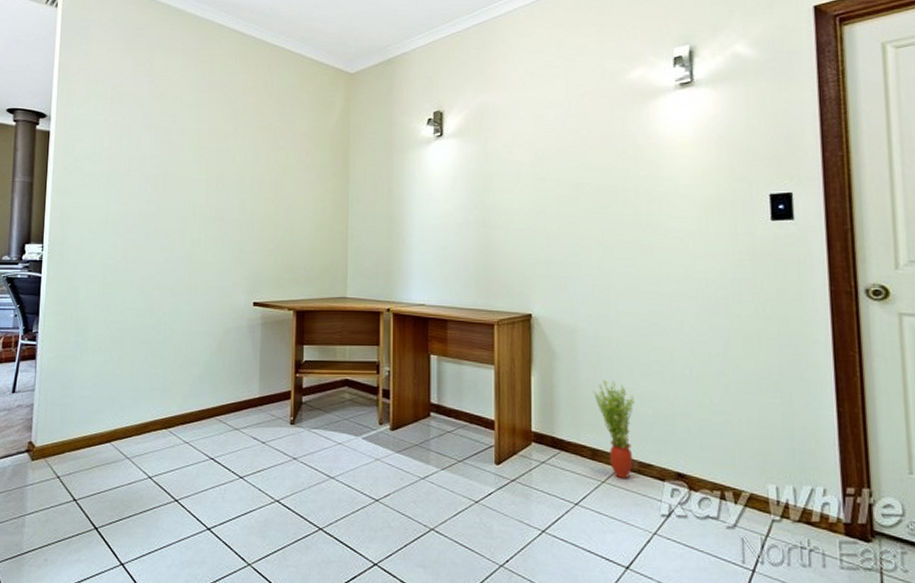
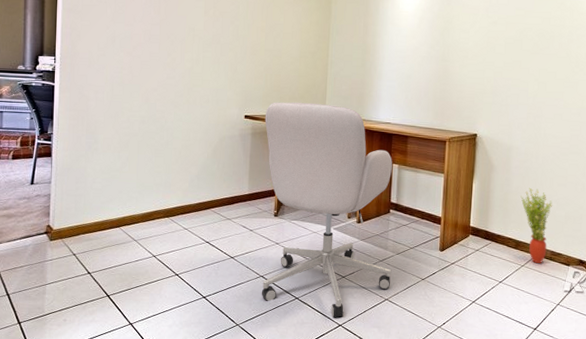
chair: none [276,284,437,555] -> present [261,102,392,318]

